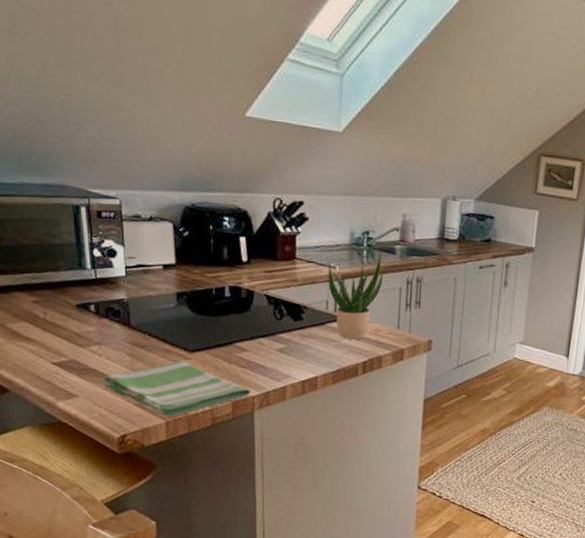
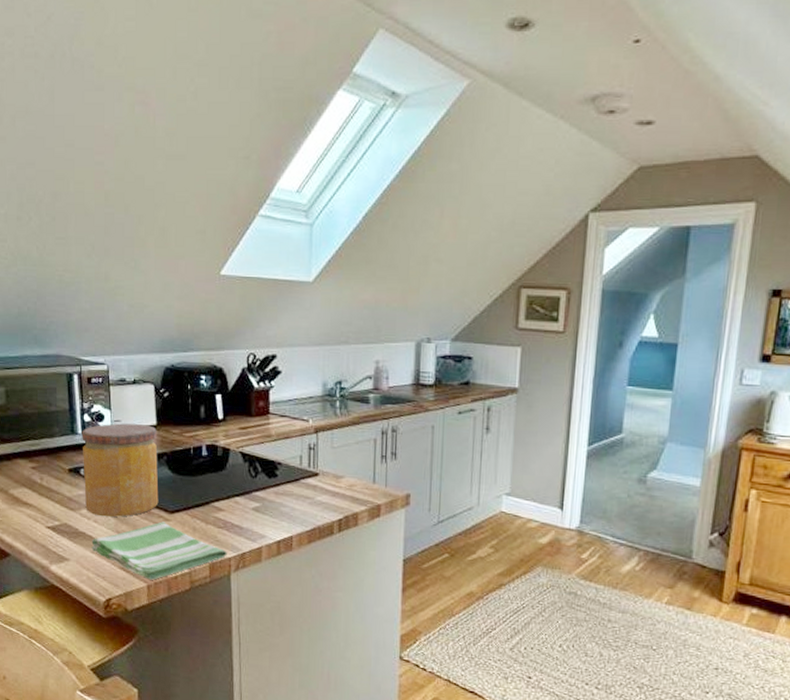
jar: none [91,260,178,355] -> present [82,423,159,517]
potted plant: present [328,251,383,340] -> none [302,401,357,496]

